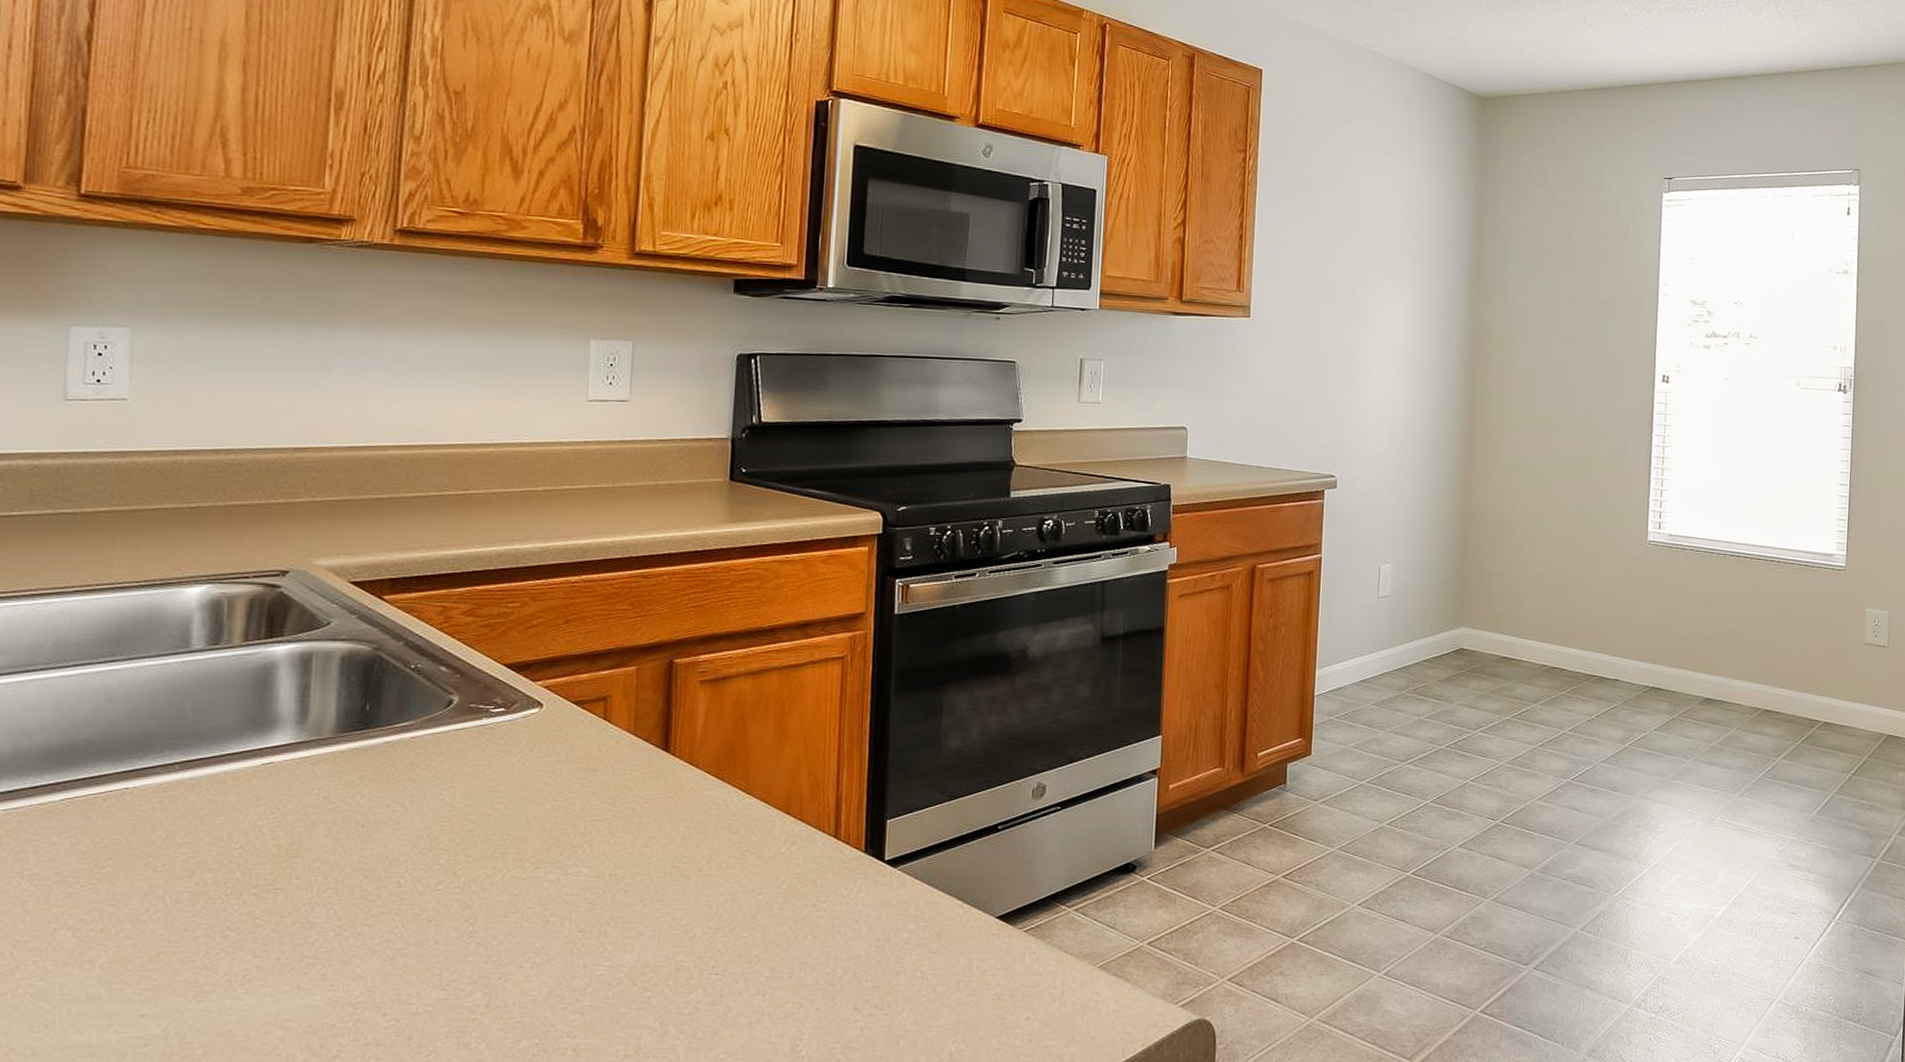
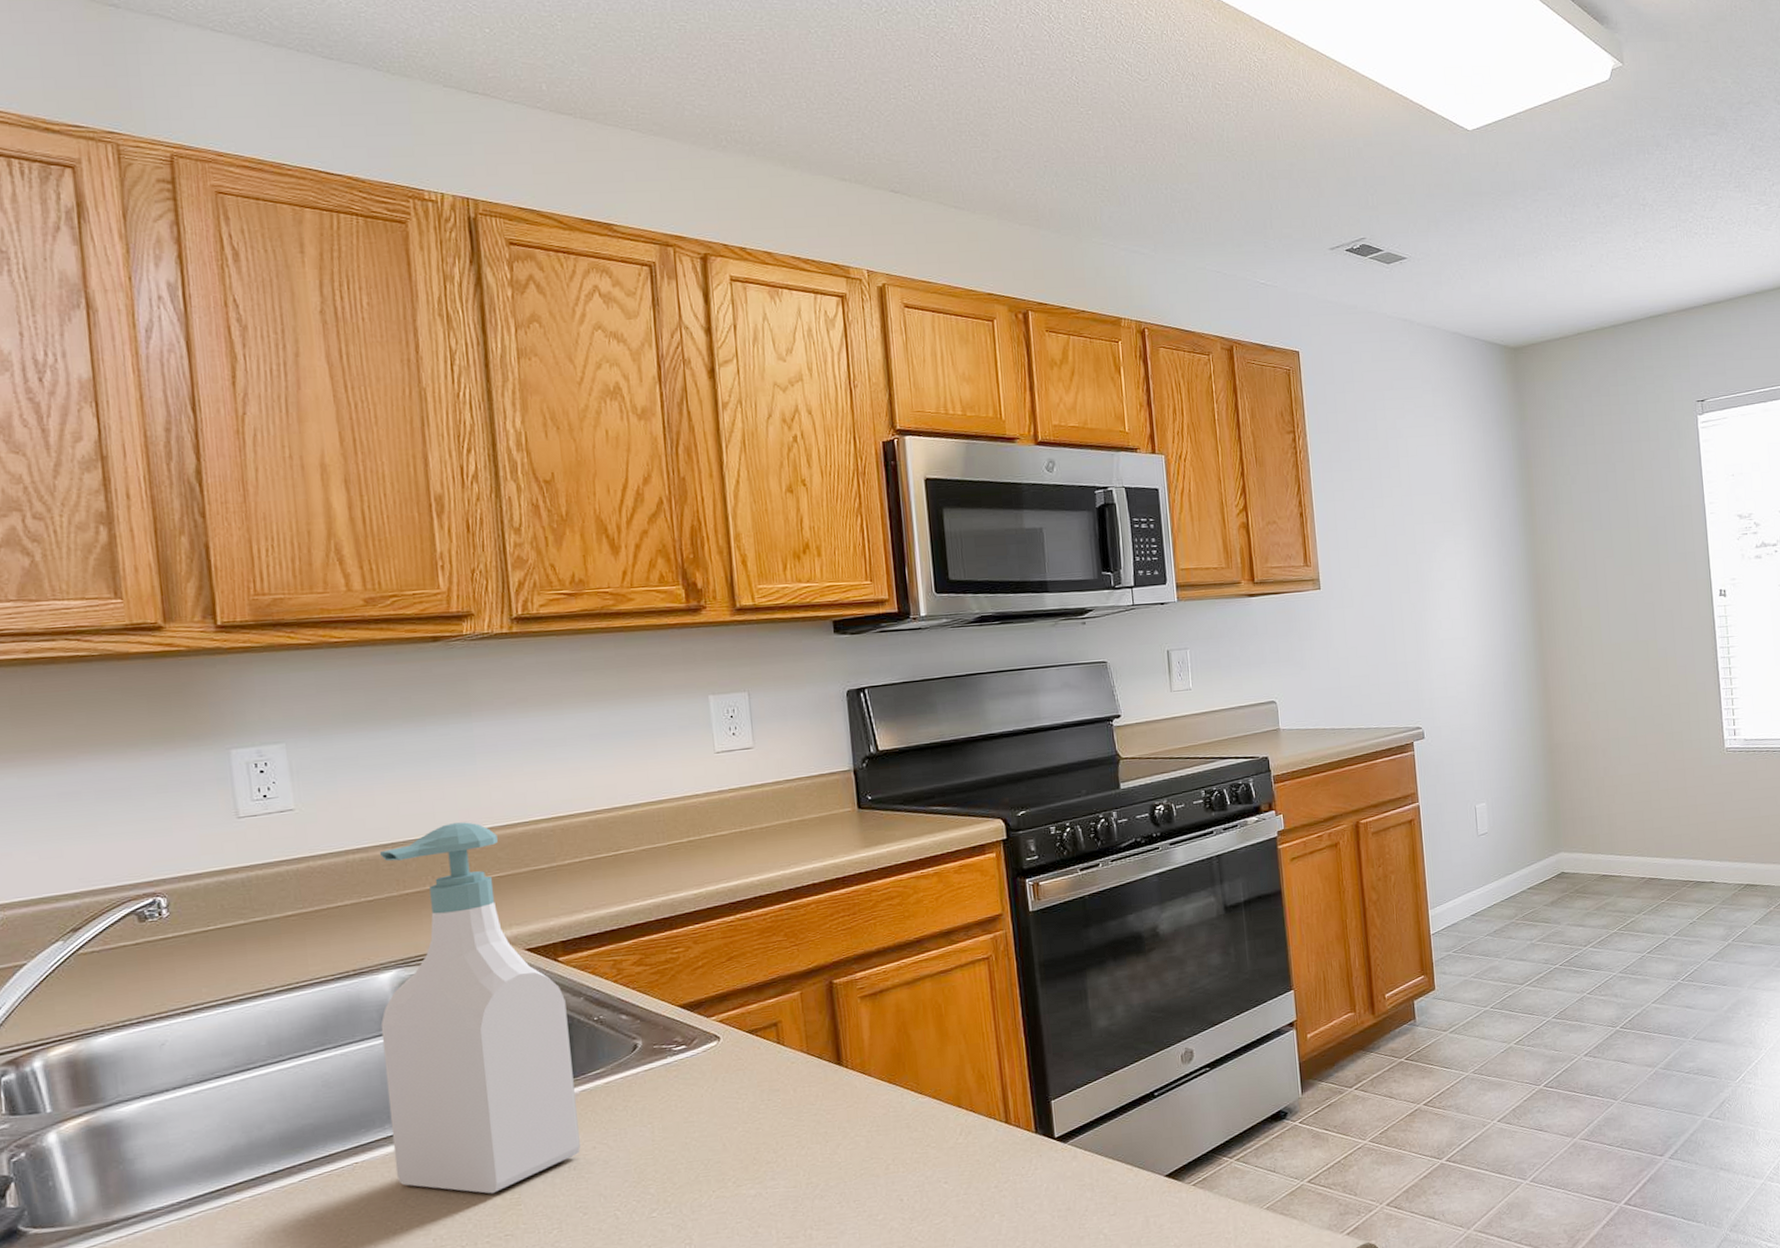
soap bottle: none [168,437,384,842] -> present [380,822,581,1194]

